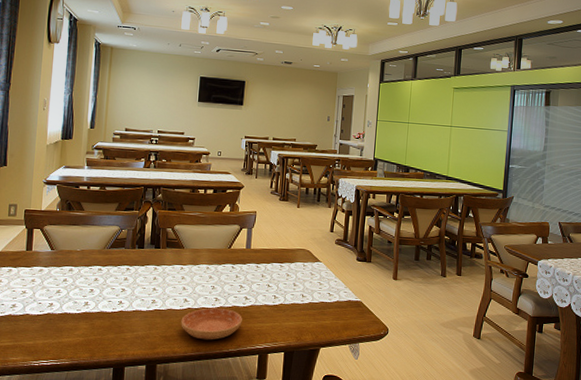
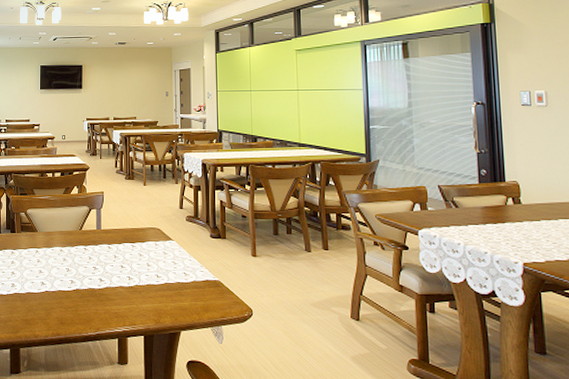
saucer: present [181,308,242,340] -> none [40,290,99,324]

